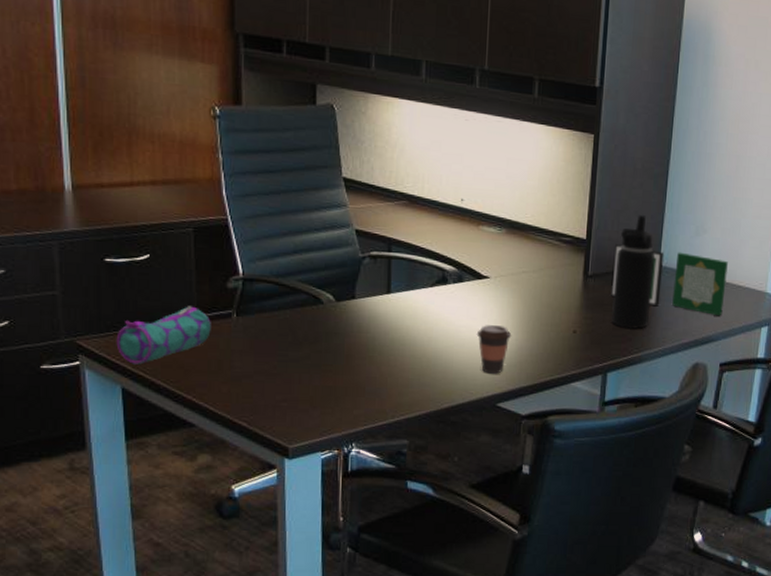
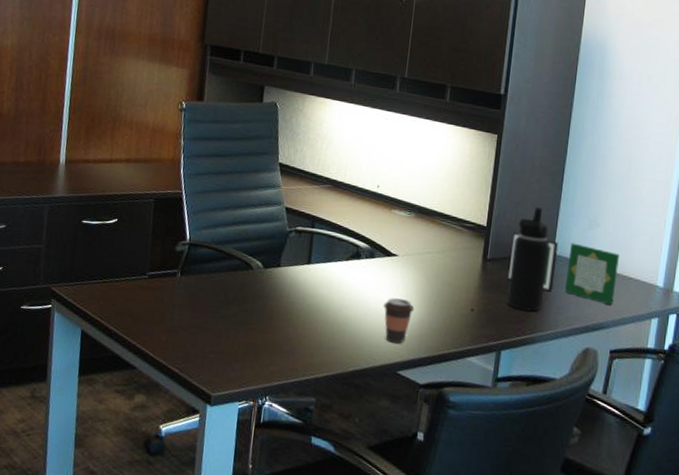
pencil case: present [116,306,211,365] -> none [82,264,159,311]

